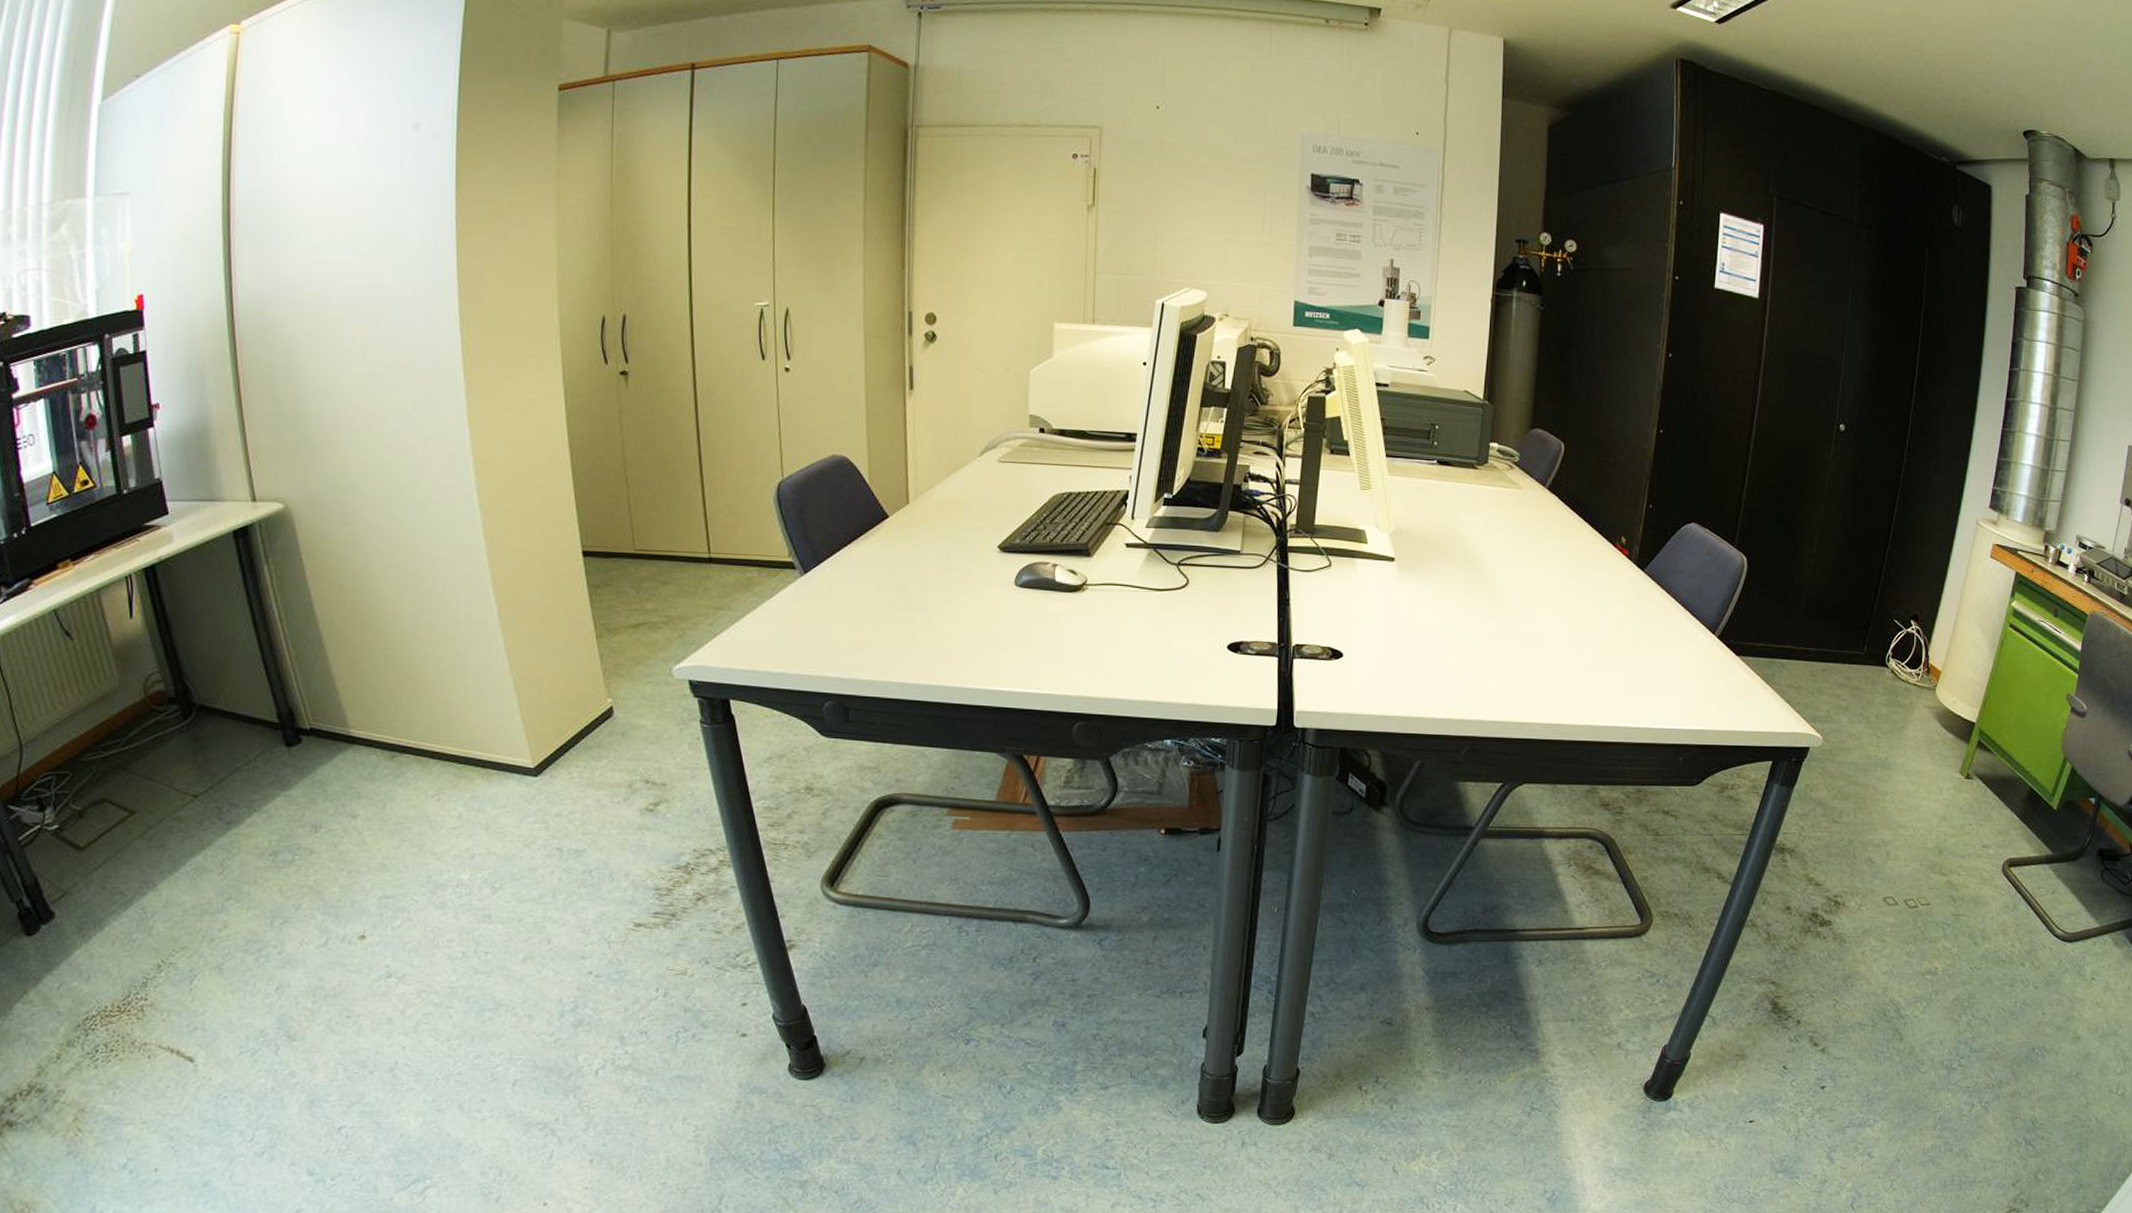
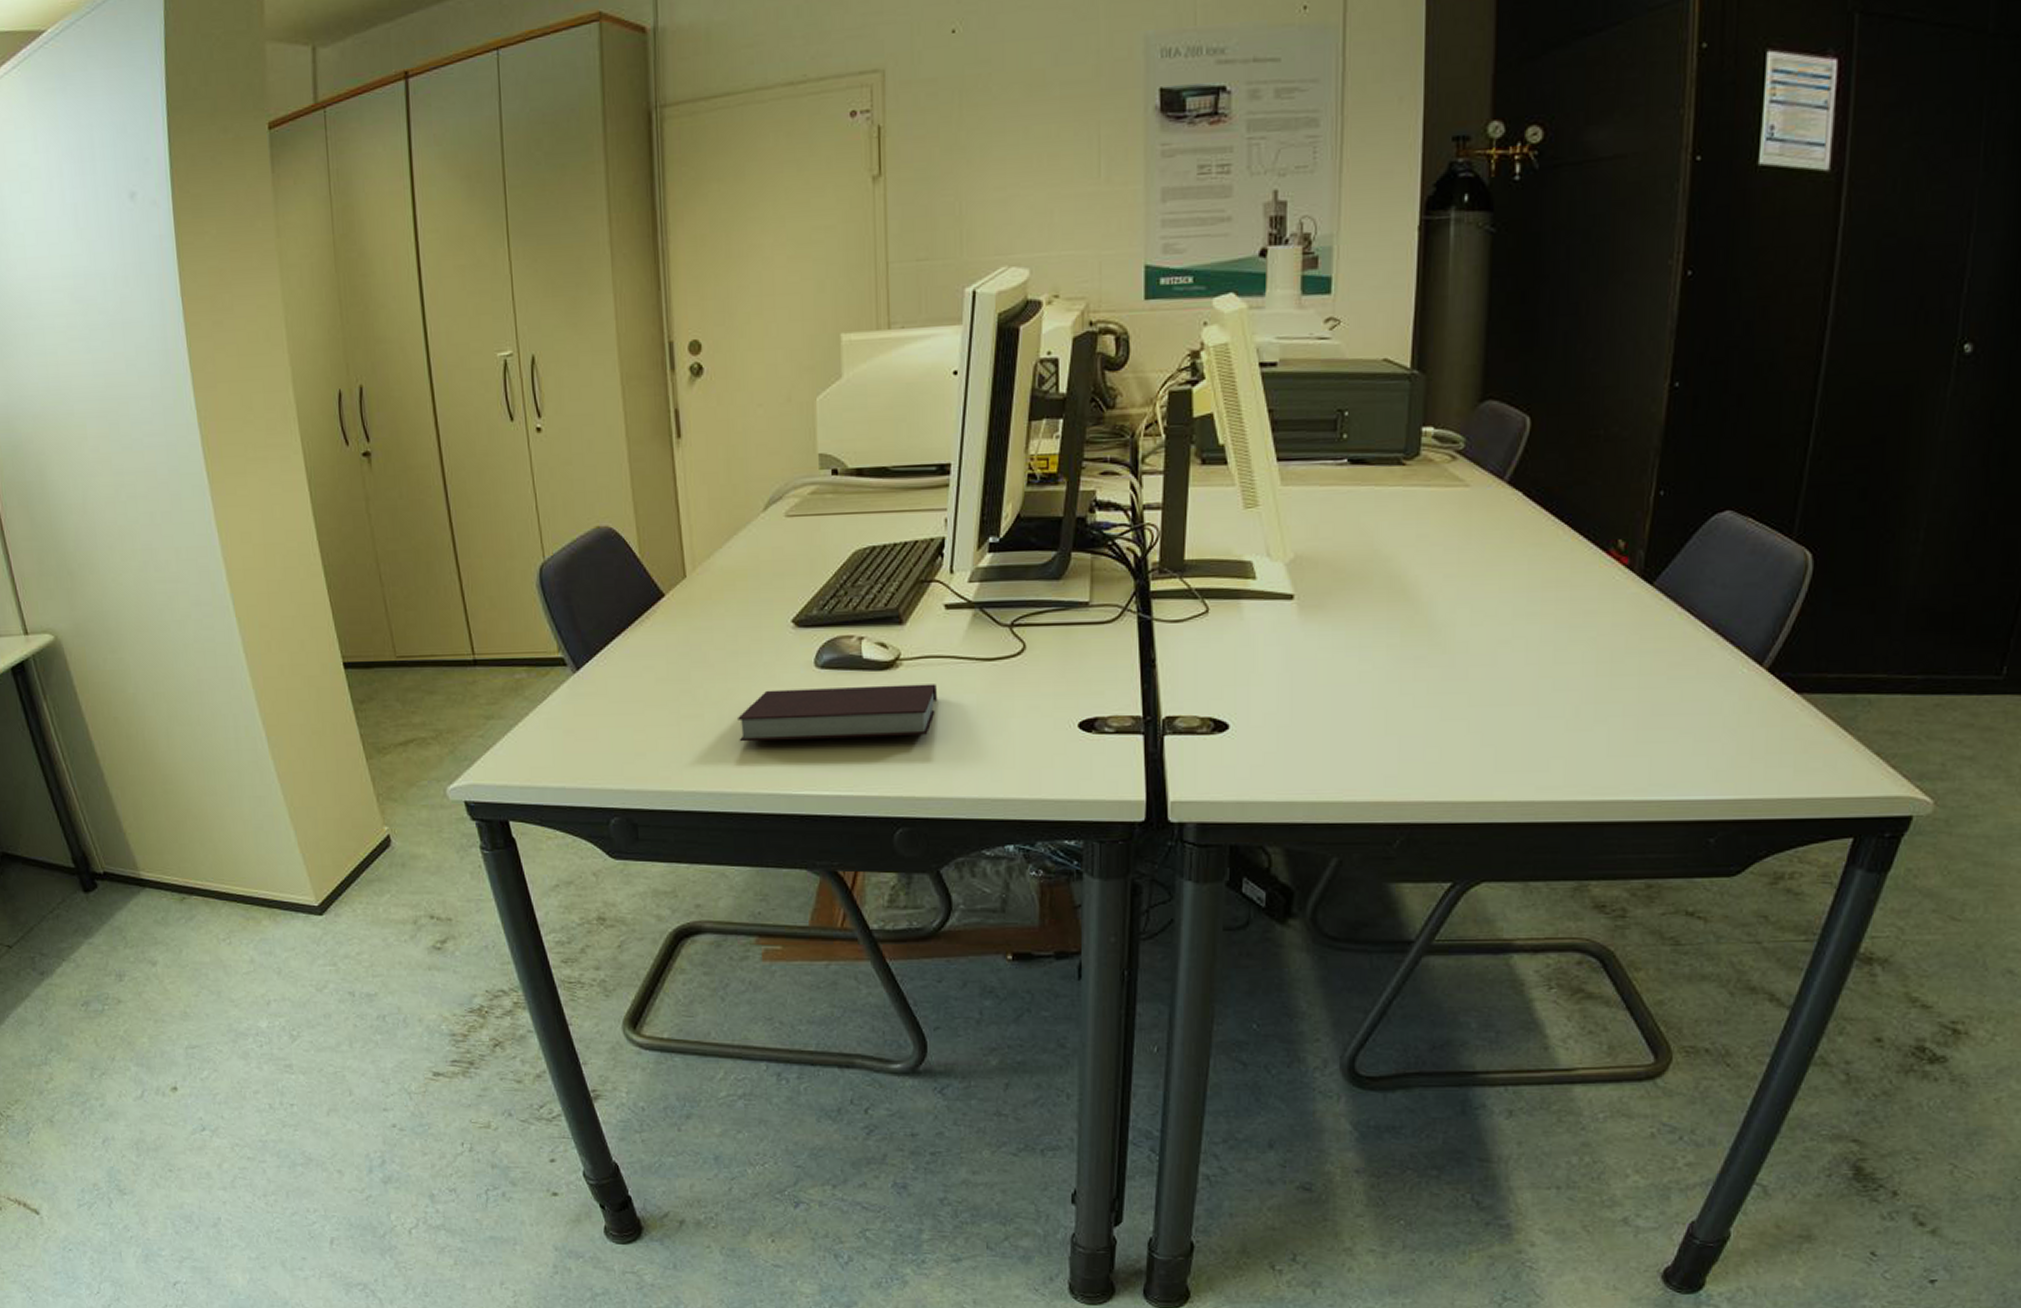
notebook: none [945,602,1115,647] -> present [738,684,937,742]

